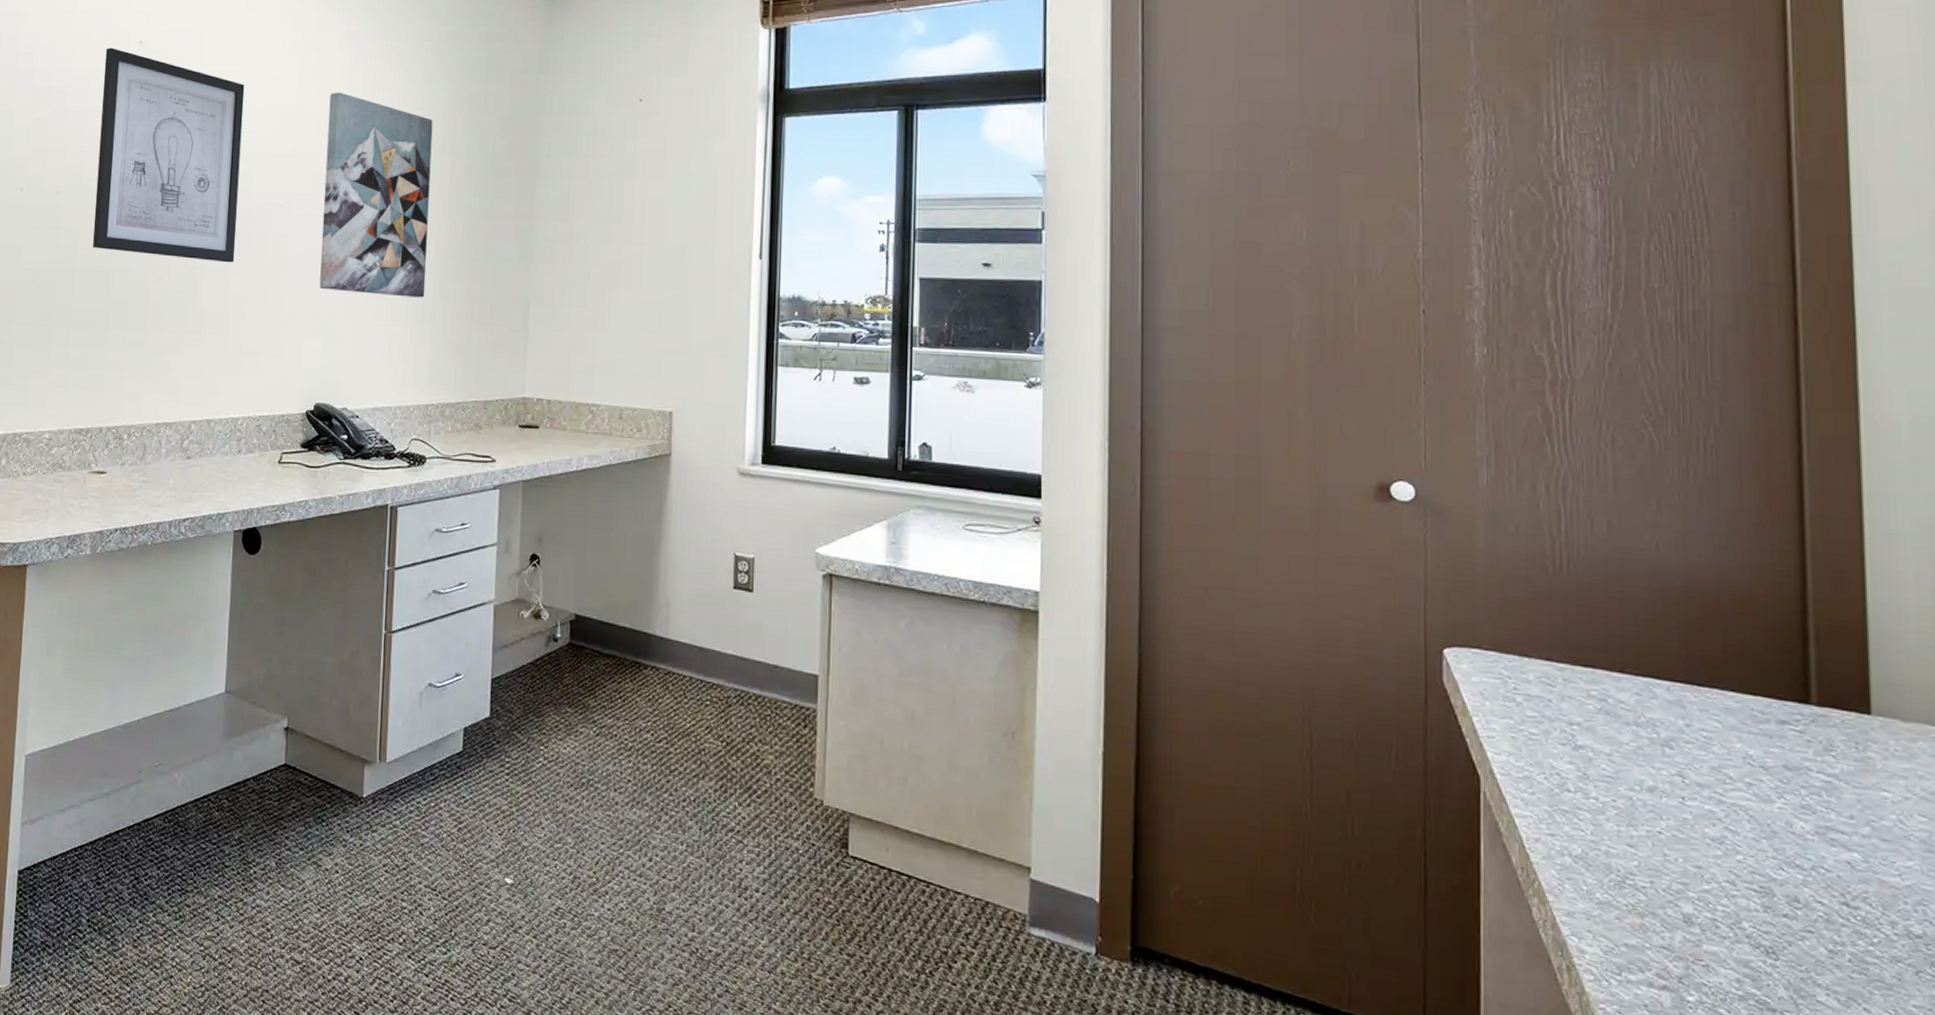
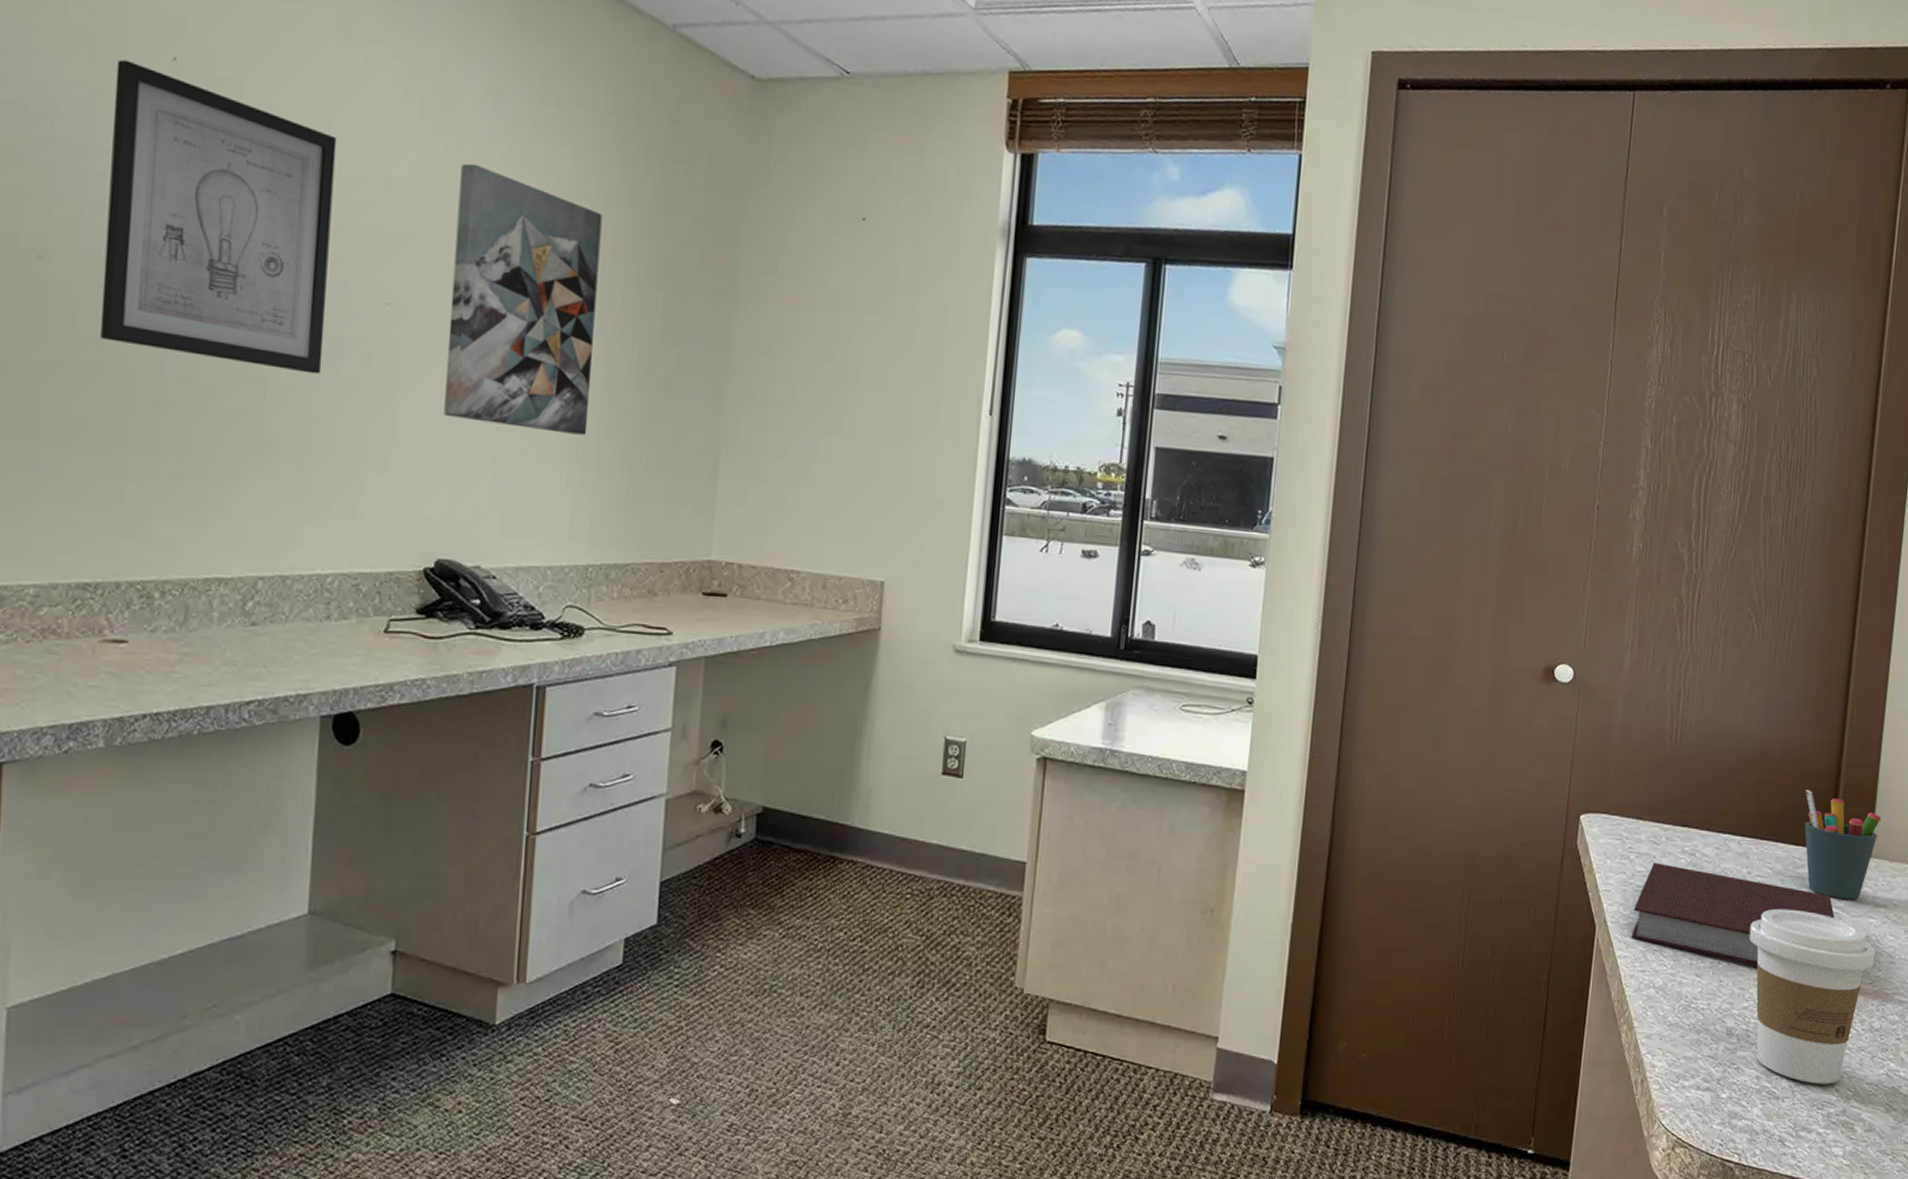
notebook: none [1529,707,1826,839] -> present [1631,862,1835,965]
coffee cup: none [1698,771,1901,1001] -> present [1748,908,1877,1085]
pen holder: none [1757,628,1881,767] -> present [1804,790,1882,900]

